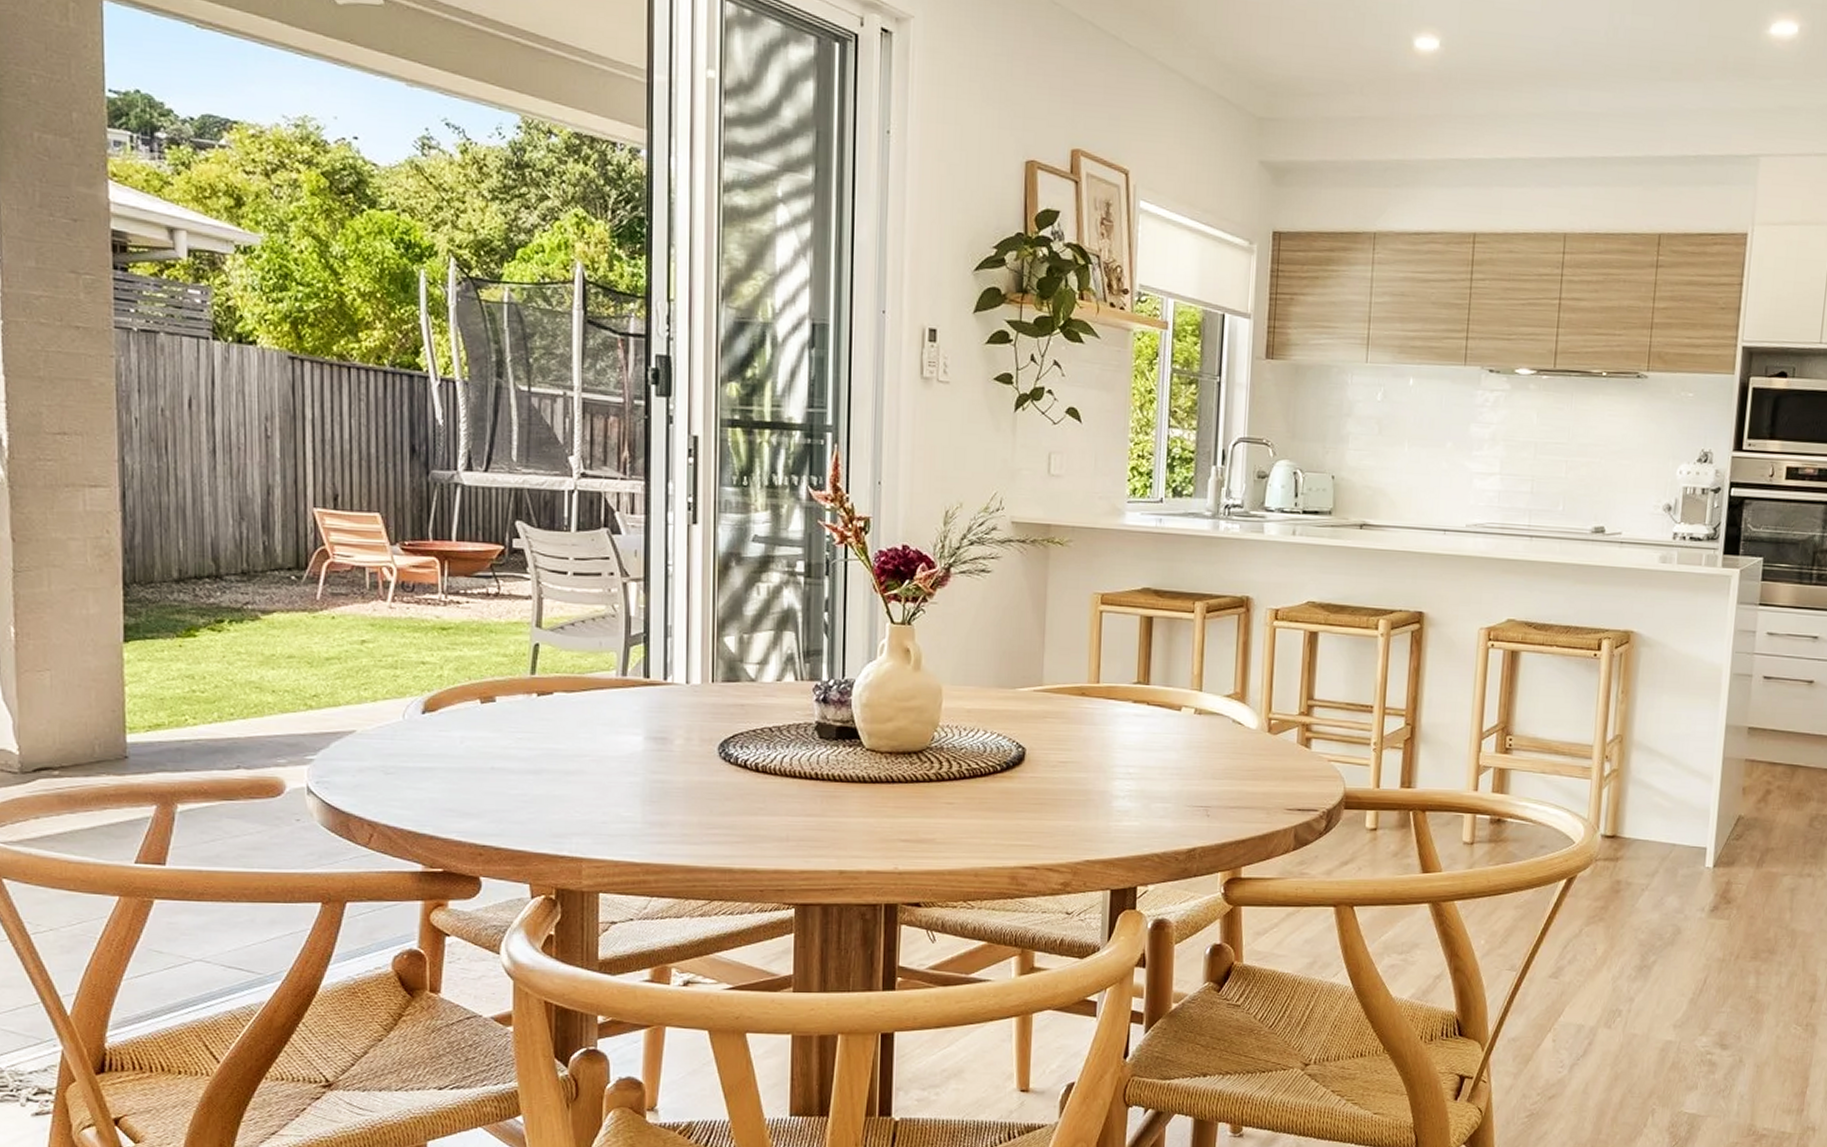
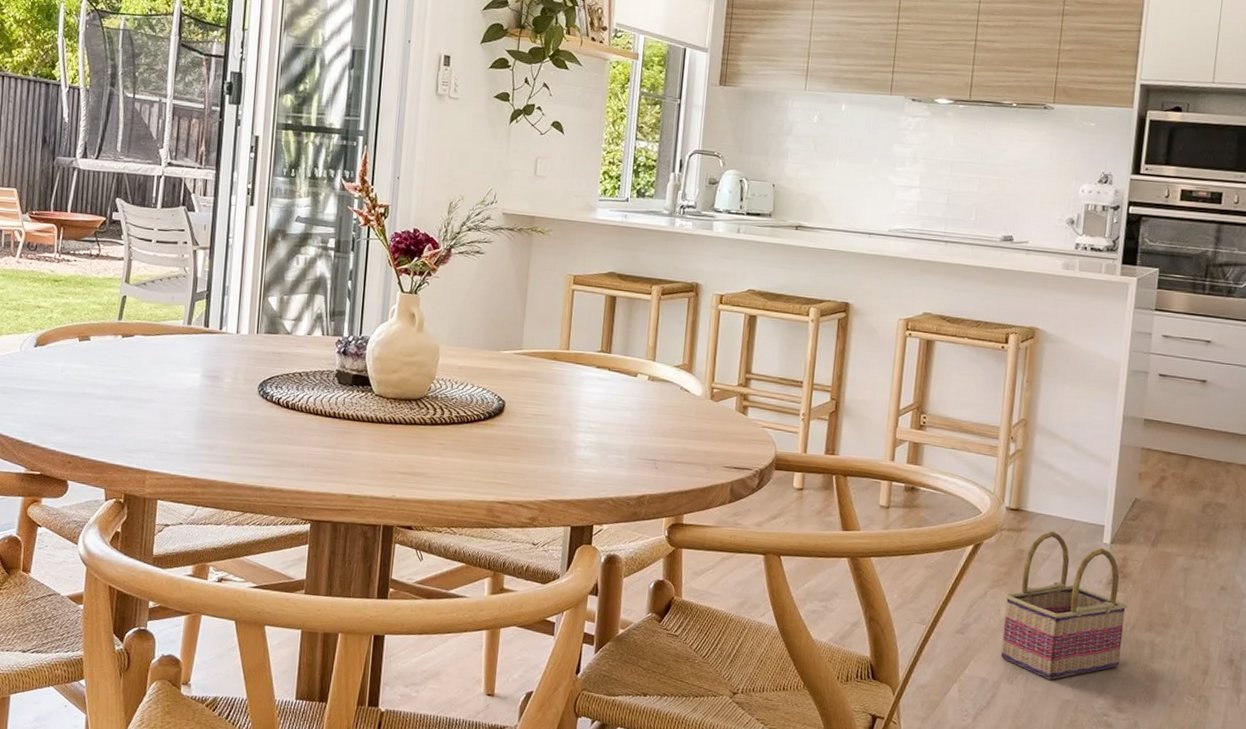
basket: none [1597,857,1732,1020] -> present [1000,530,1128,680]

